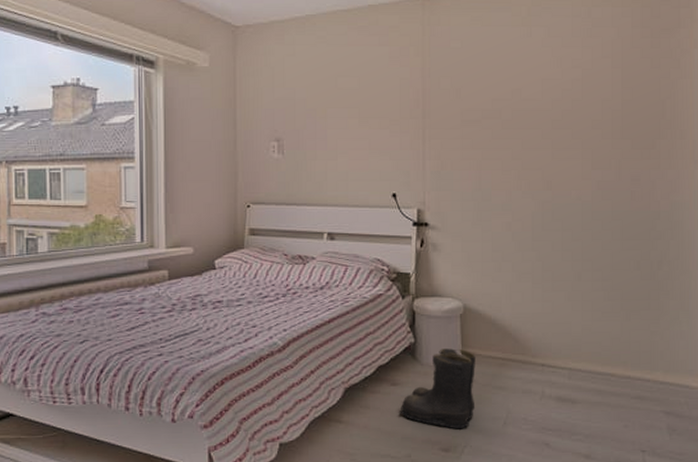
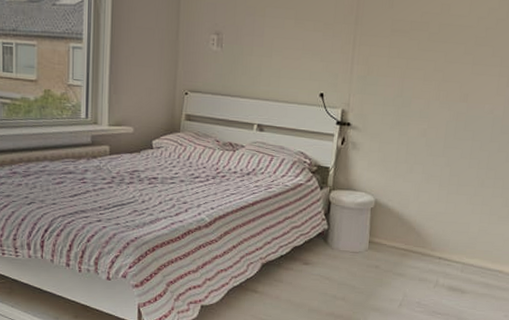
boots: present [400,348,476,429] -> none [309,236,381,307]

